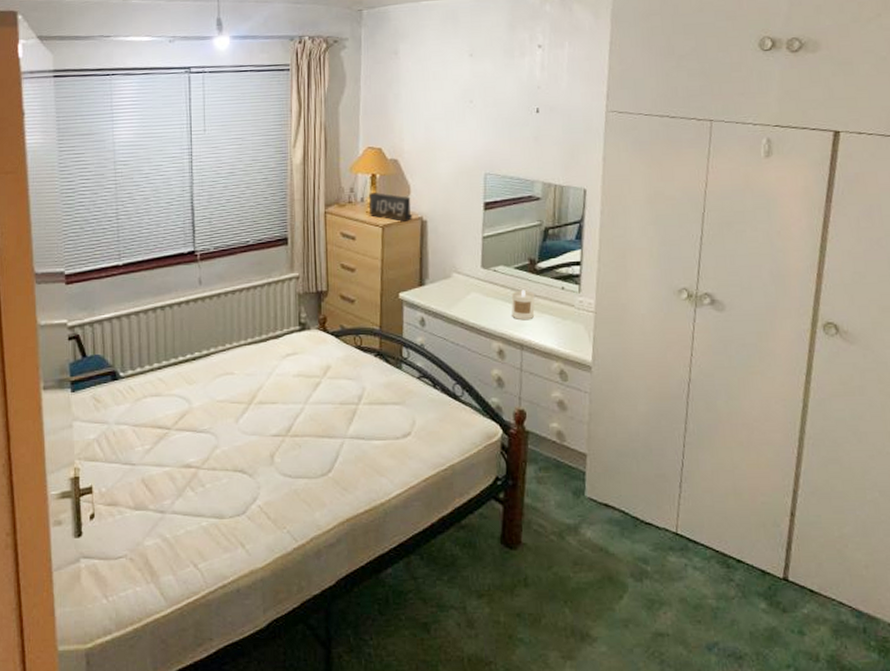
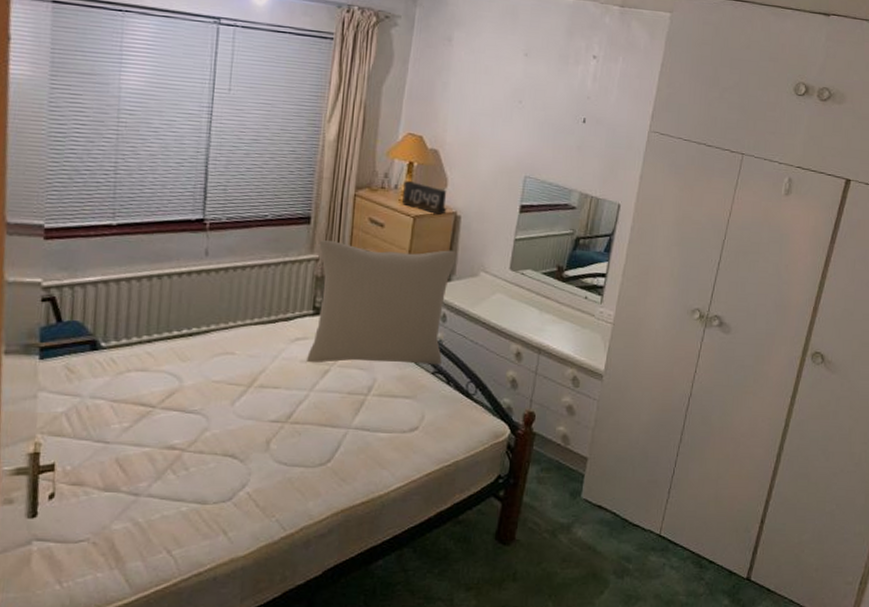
pillow: none [298,255,427,377] -> present [307,240,456,365]
candle: present [511,289,536,321] -> none [534,295,559,326]

